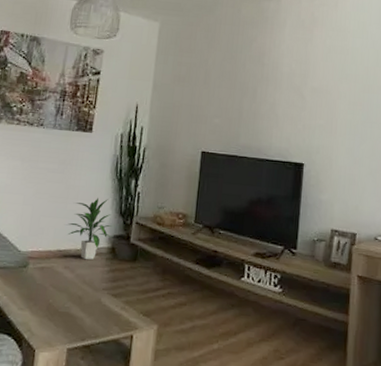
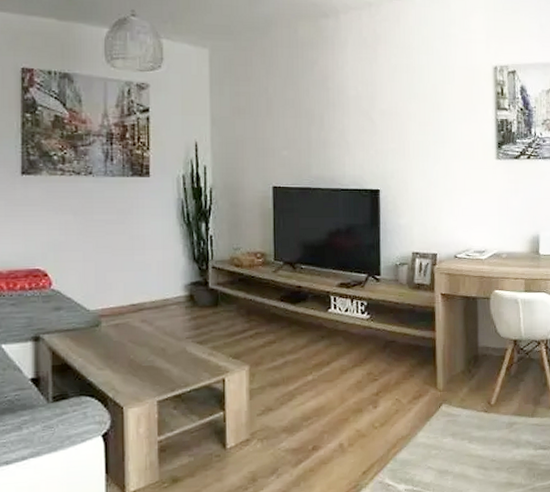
indoor plant: present [66,197,113,260] -> none [136,245,189,310]

